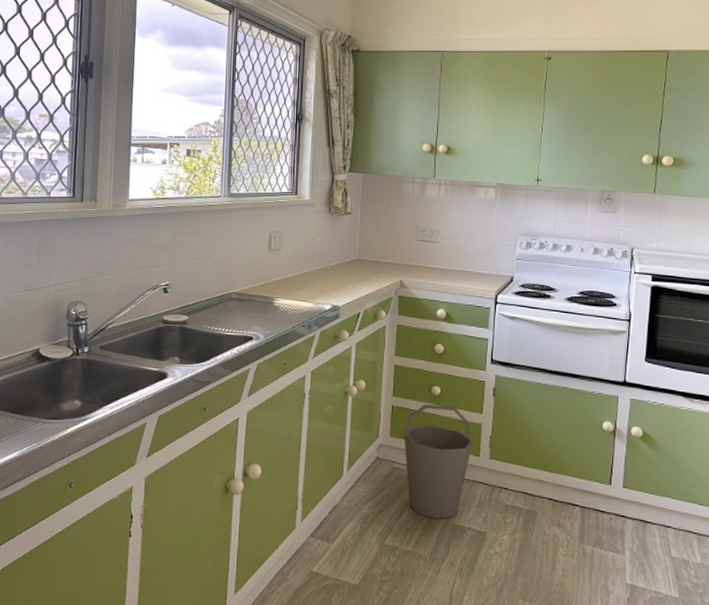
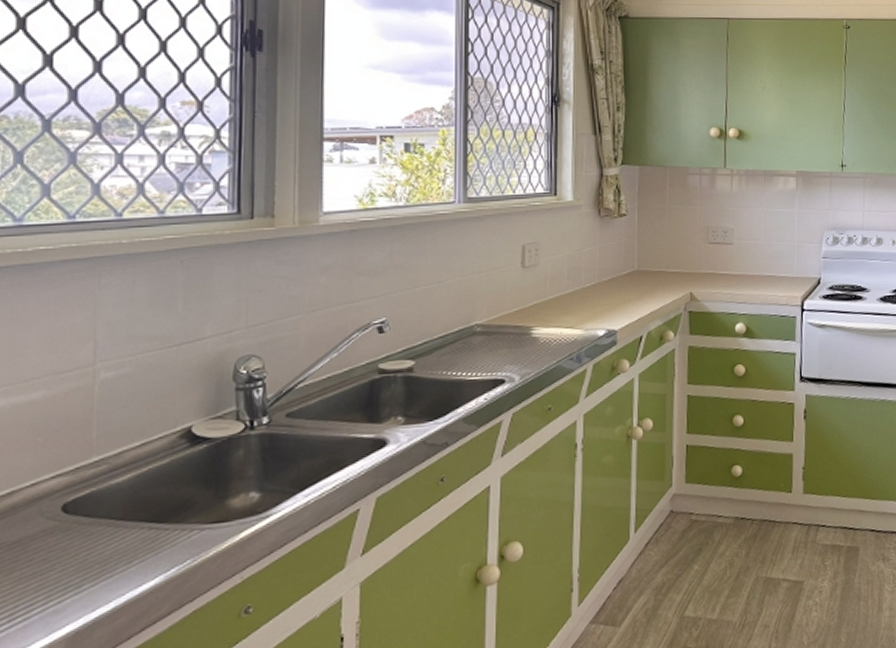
bucket: present [403,403,473,520] -> none [702,436,784,576]

